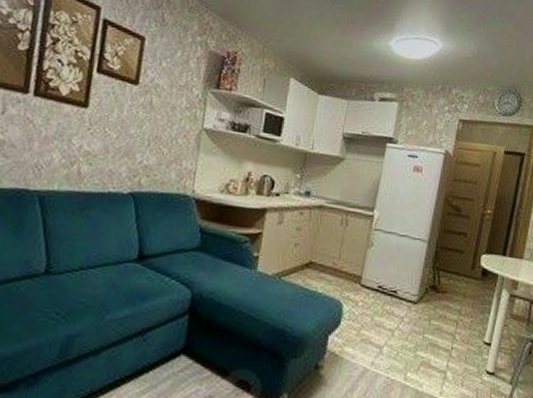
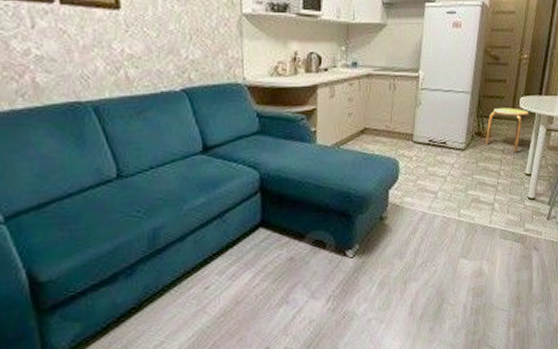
stool: none [440,262,491,316] -> present [485,108,530,153]

